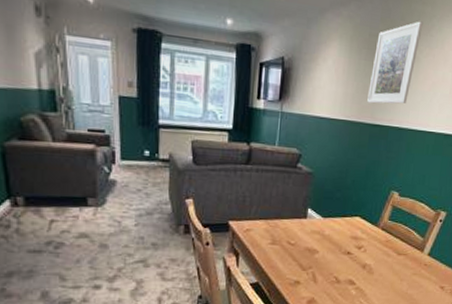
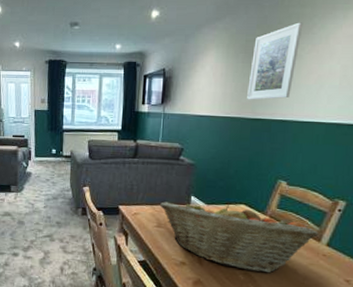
fruit basket: none [274,215,422,286] -> present [159,201,319,274]

